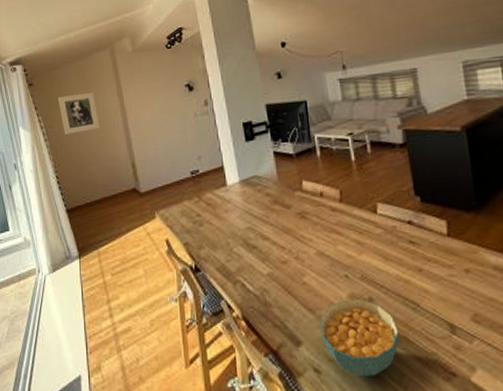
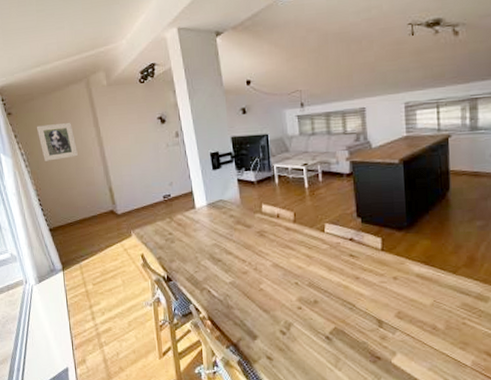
cereal bowl: present [320,299,400,376] -> none [273,302,338,361]

